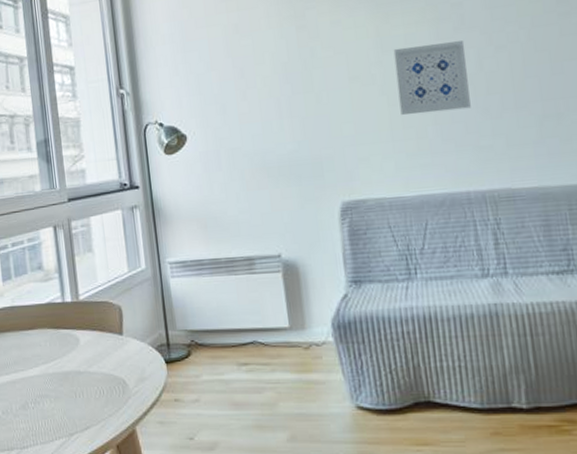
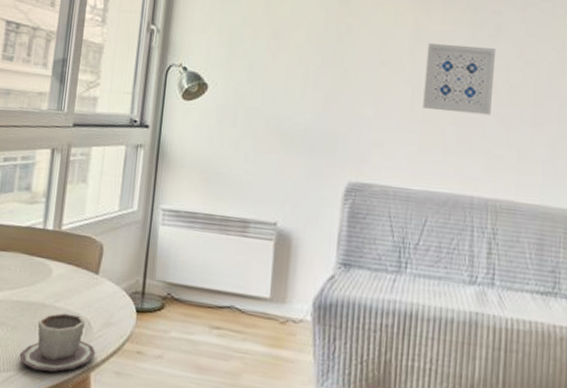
cup: none [67,376,137,432] -> present [19,313,96,372]

